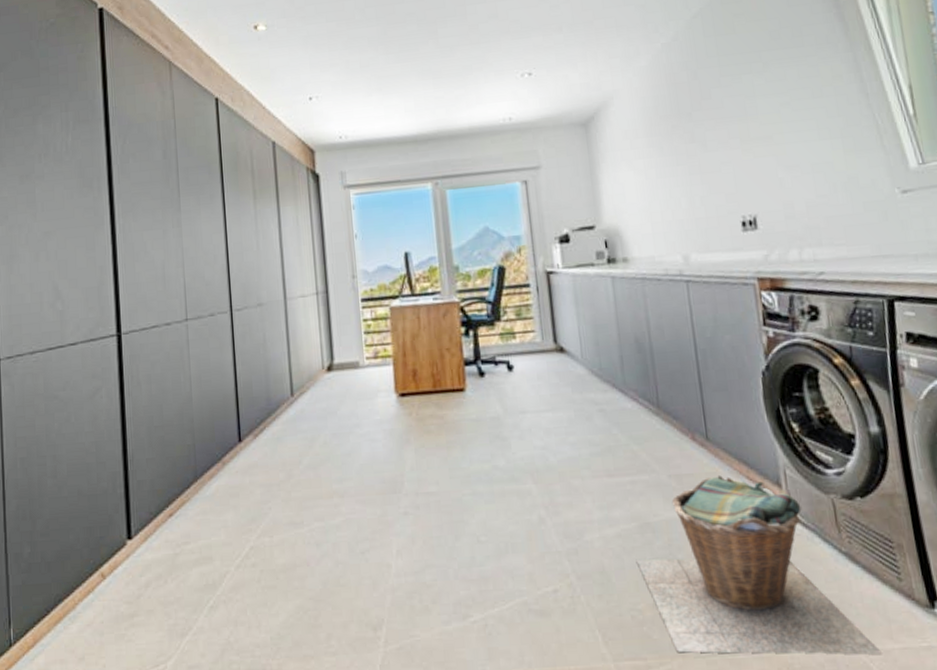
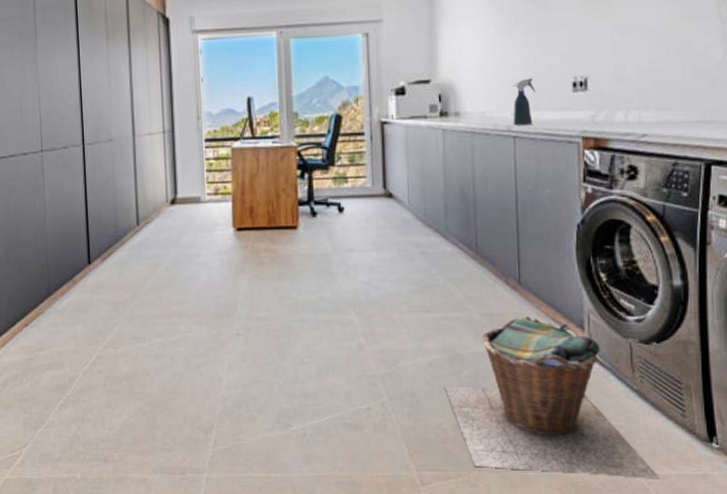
spray bottle: none [680,219,705,270] -> present [513,78,536,126]

